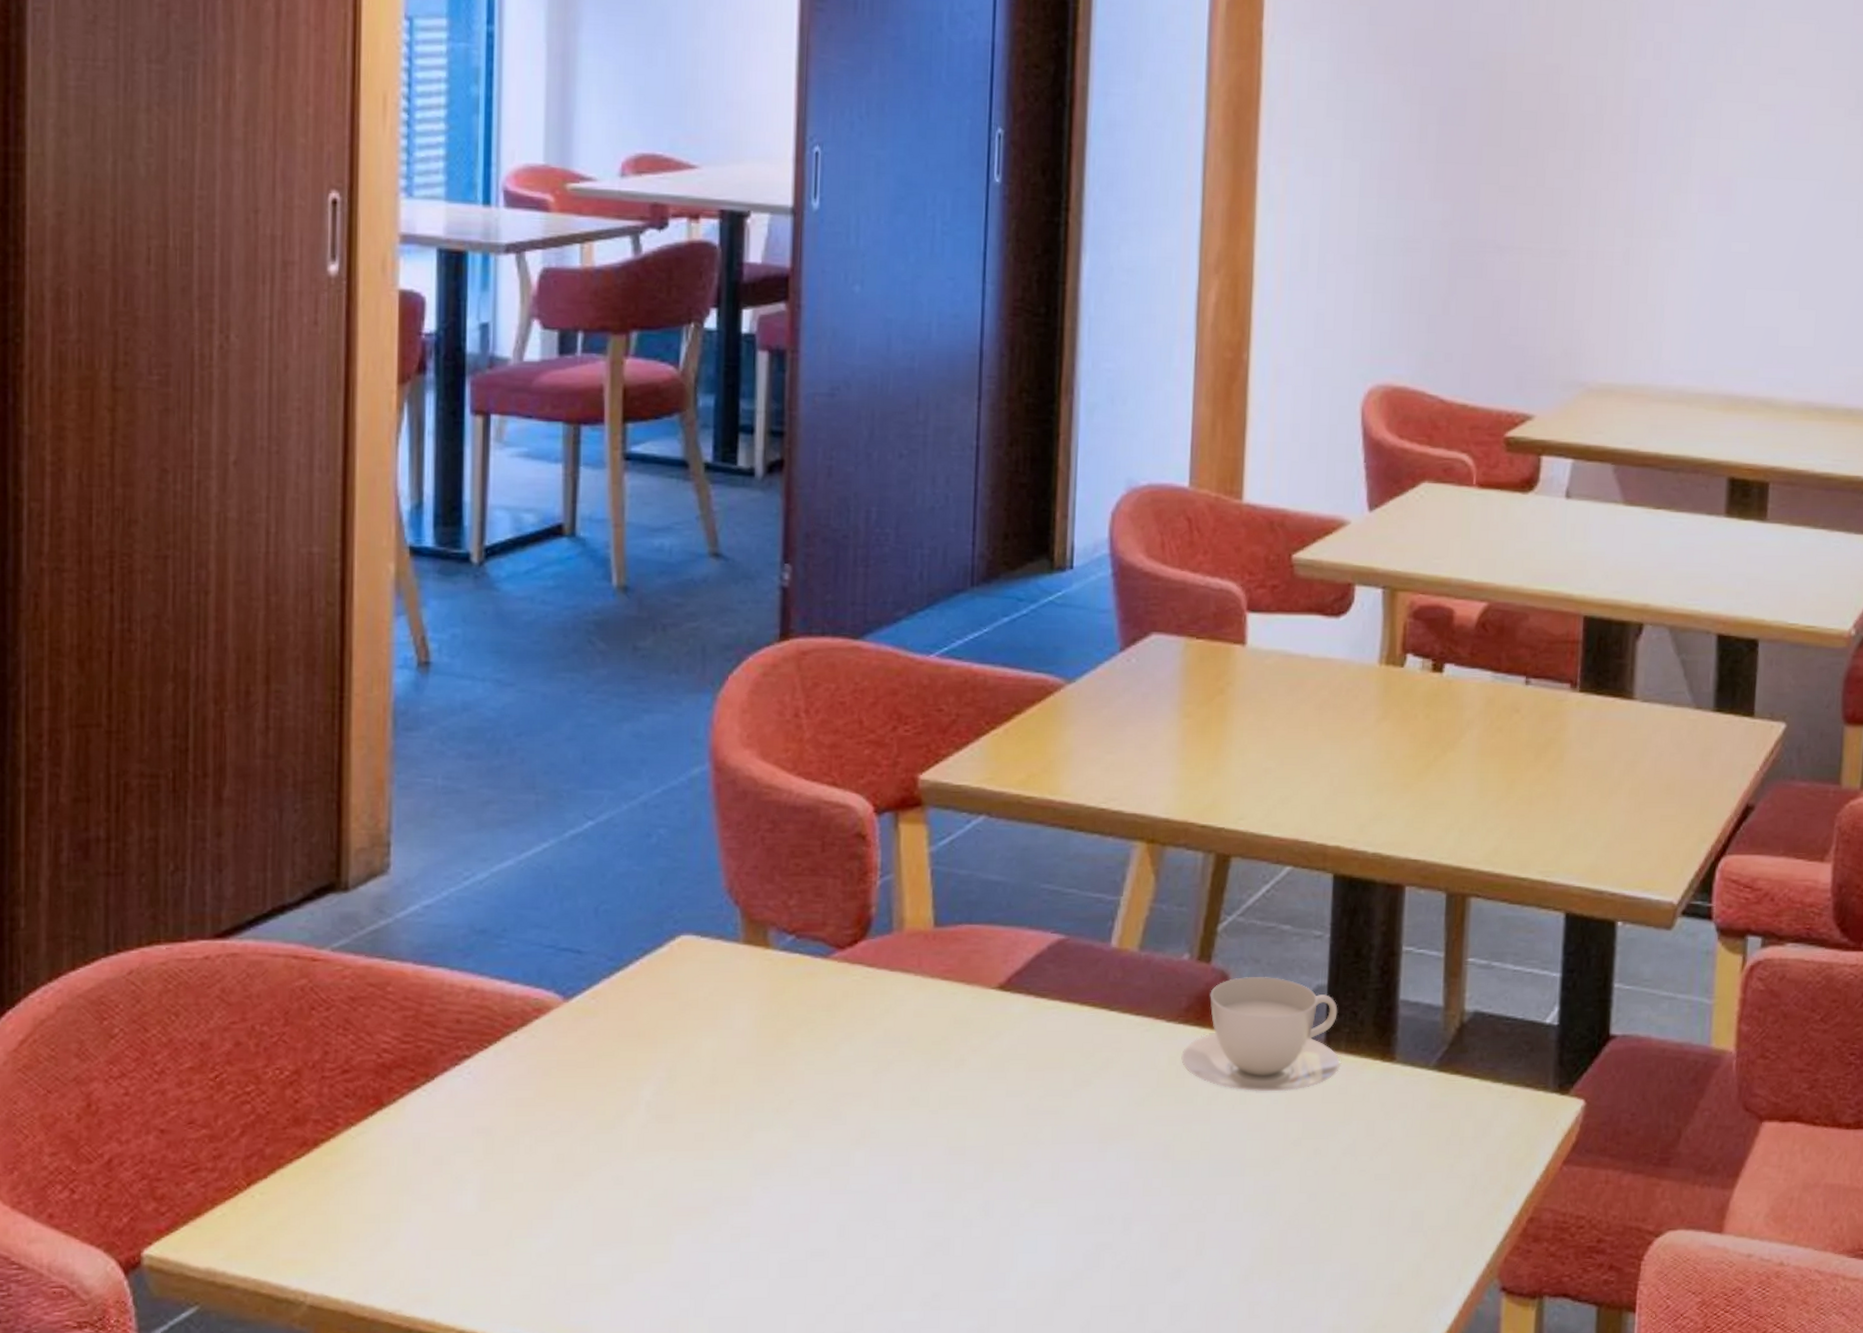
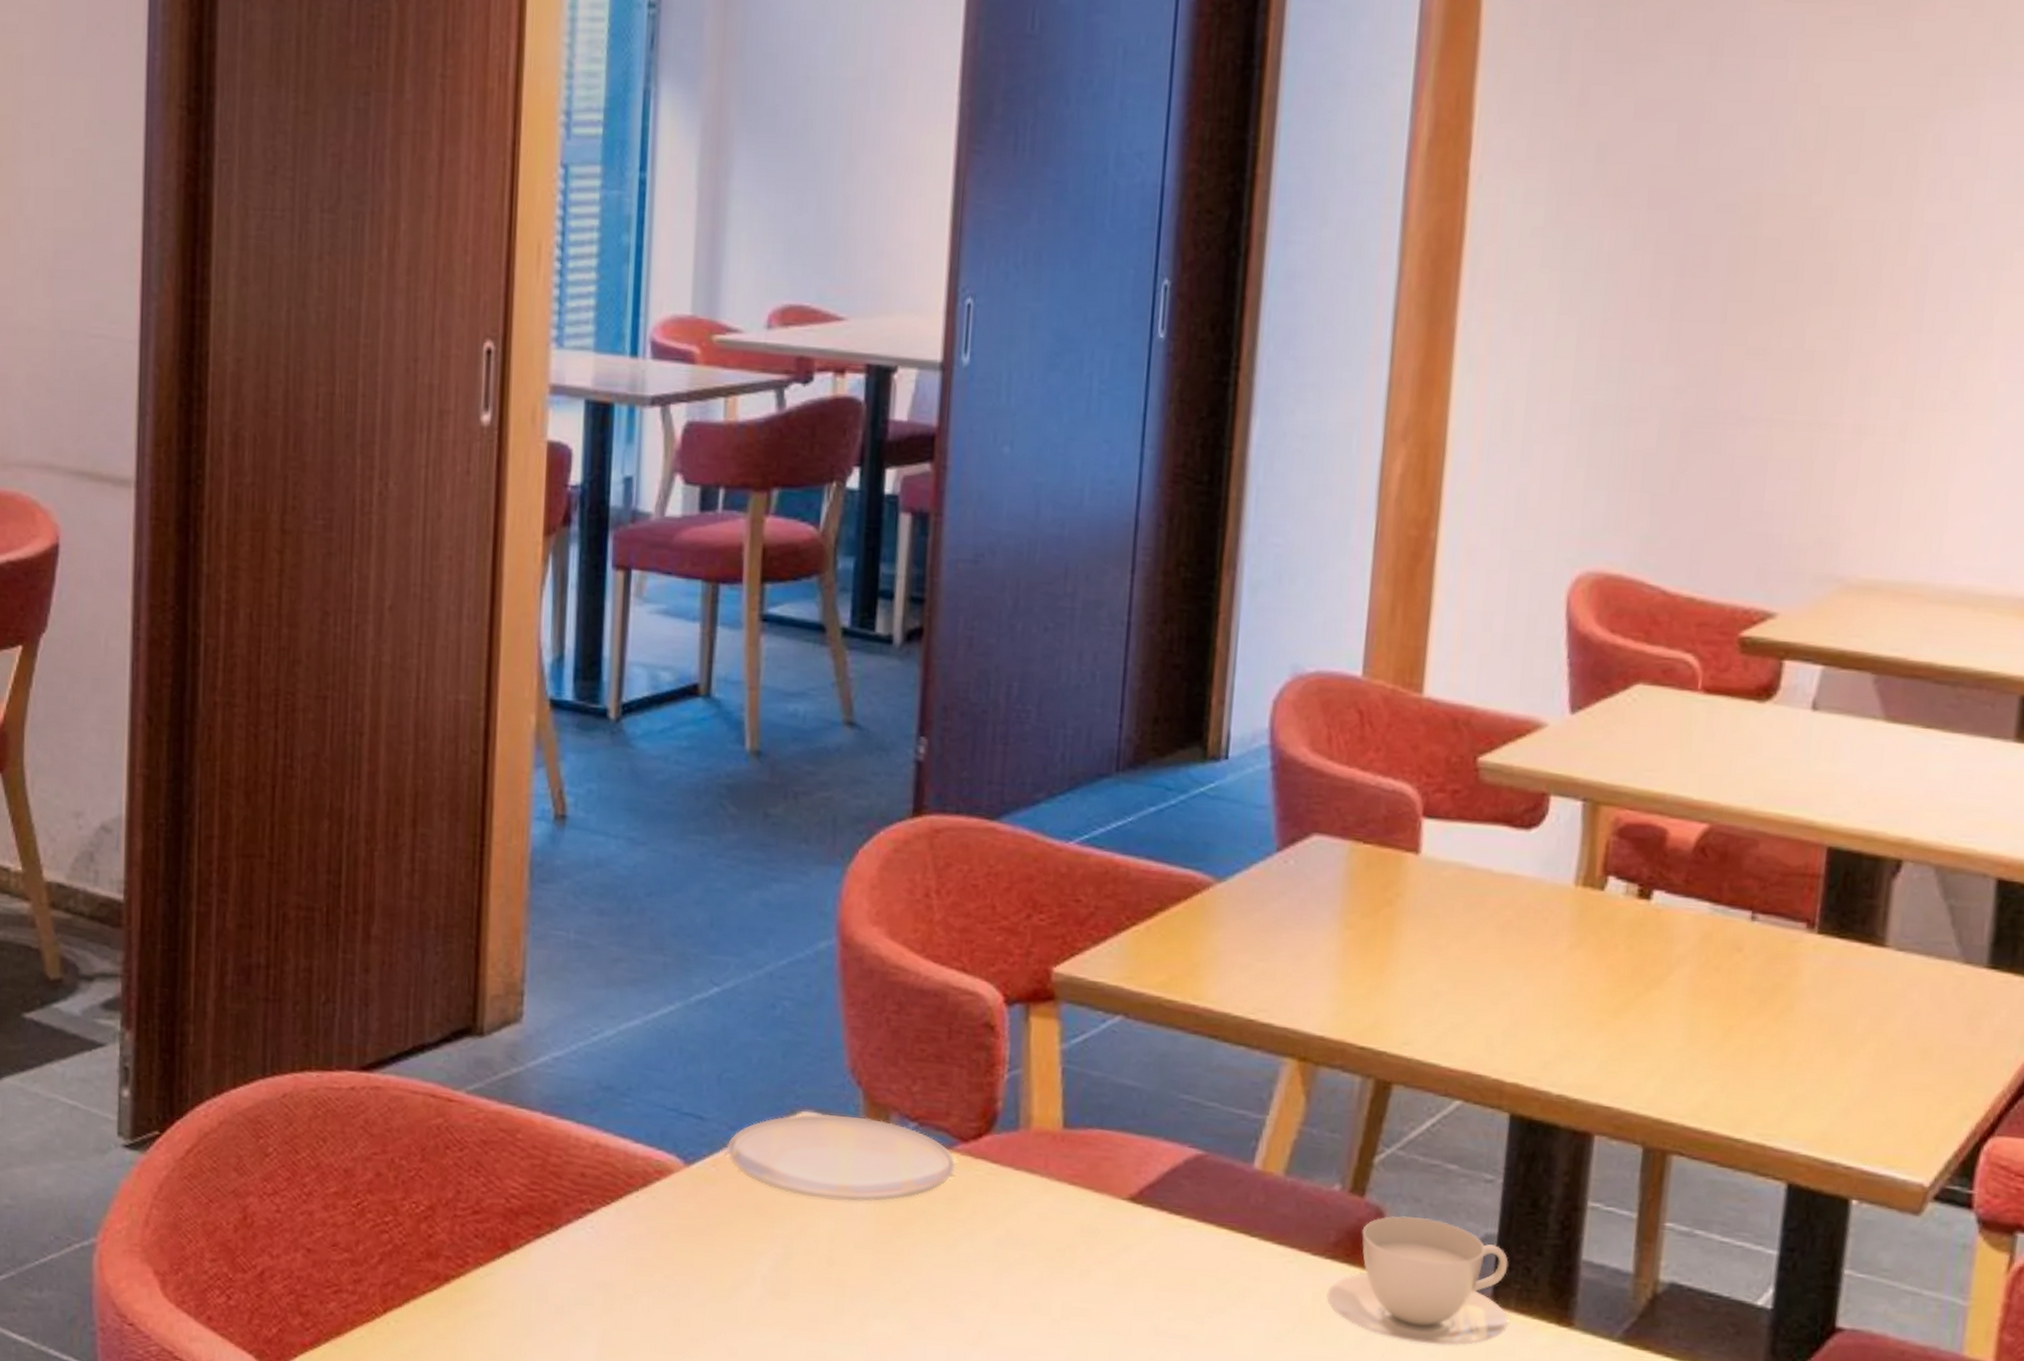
plate: none [605,935,834,1019] -> present [726,1114,956,1202]

